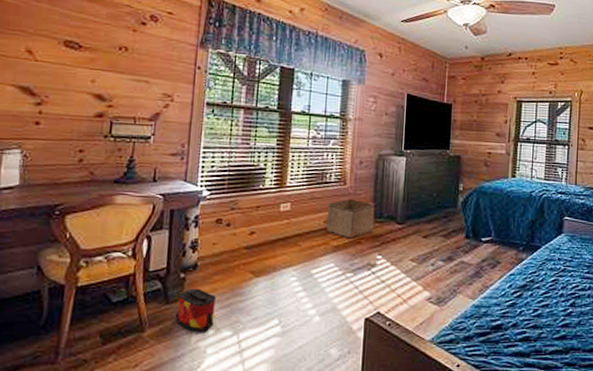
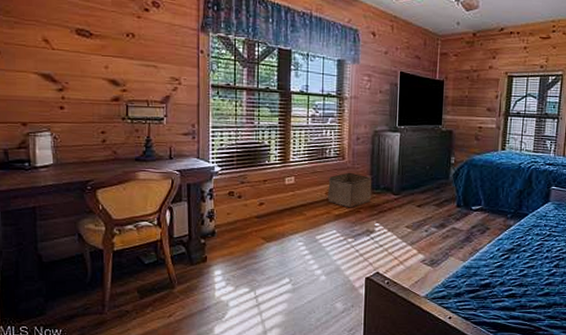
bag: present [175,288,216,333] -> none [199,252,233,290]

